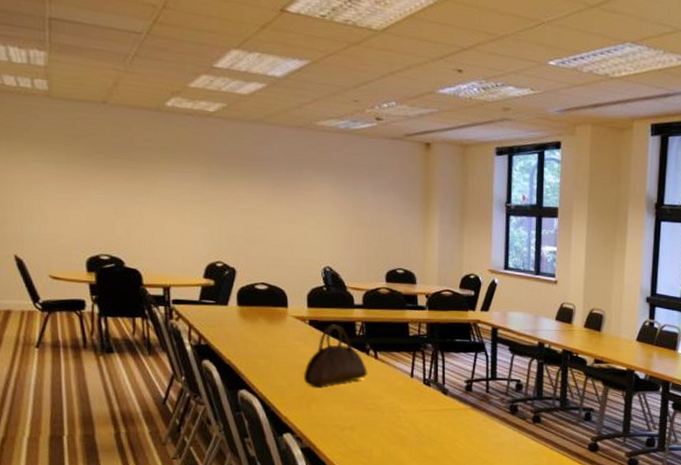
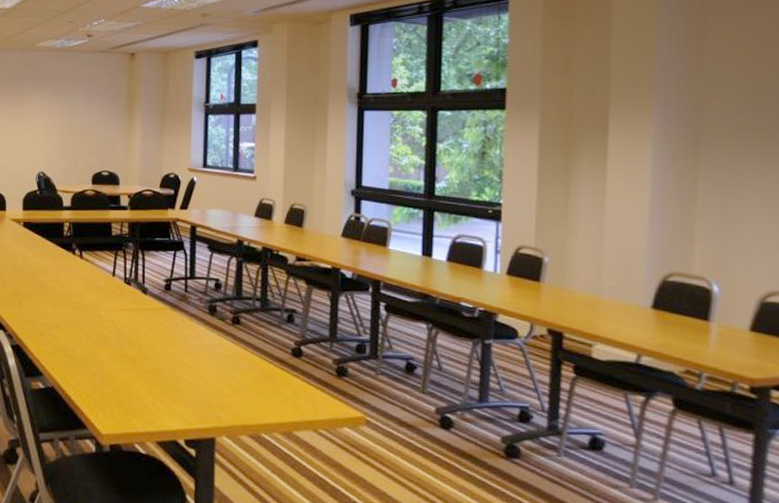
handbag: present [303,324,368,387] -> none [16,225,73,286]

